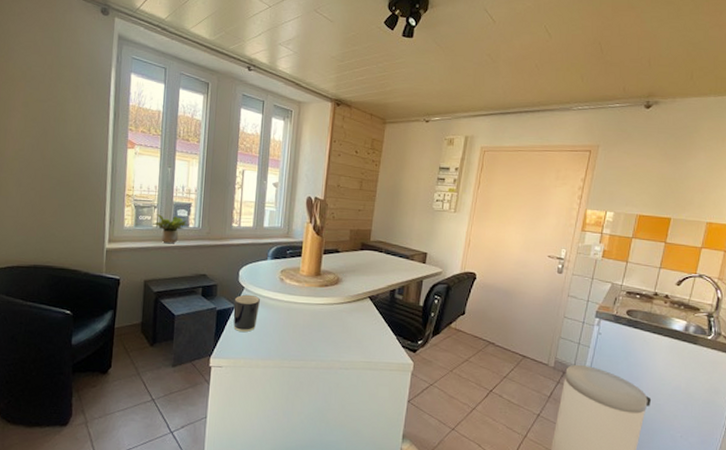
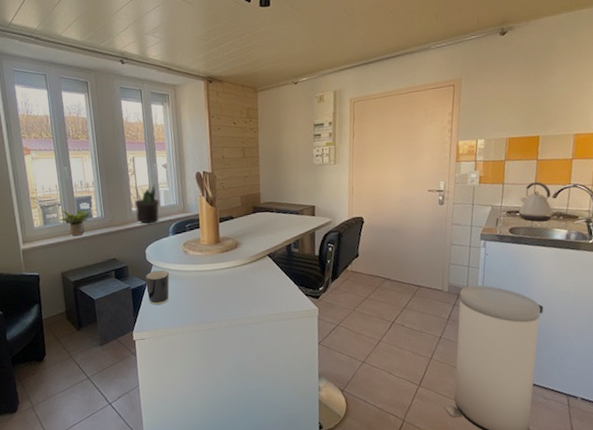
planter: none [235,200,264,243] -> present [134,184,160,224]
kettle: none [639,266,675,309] -> present [519,182,553,222]

